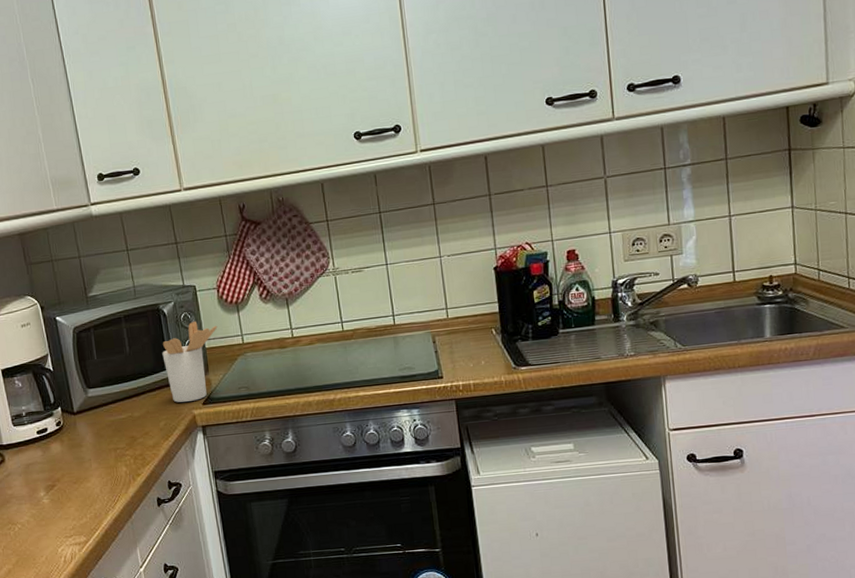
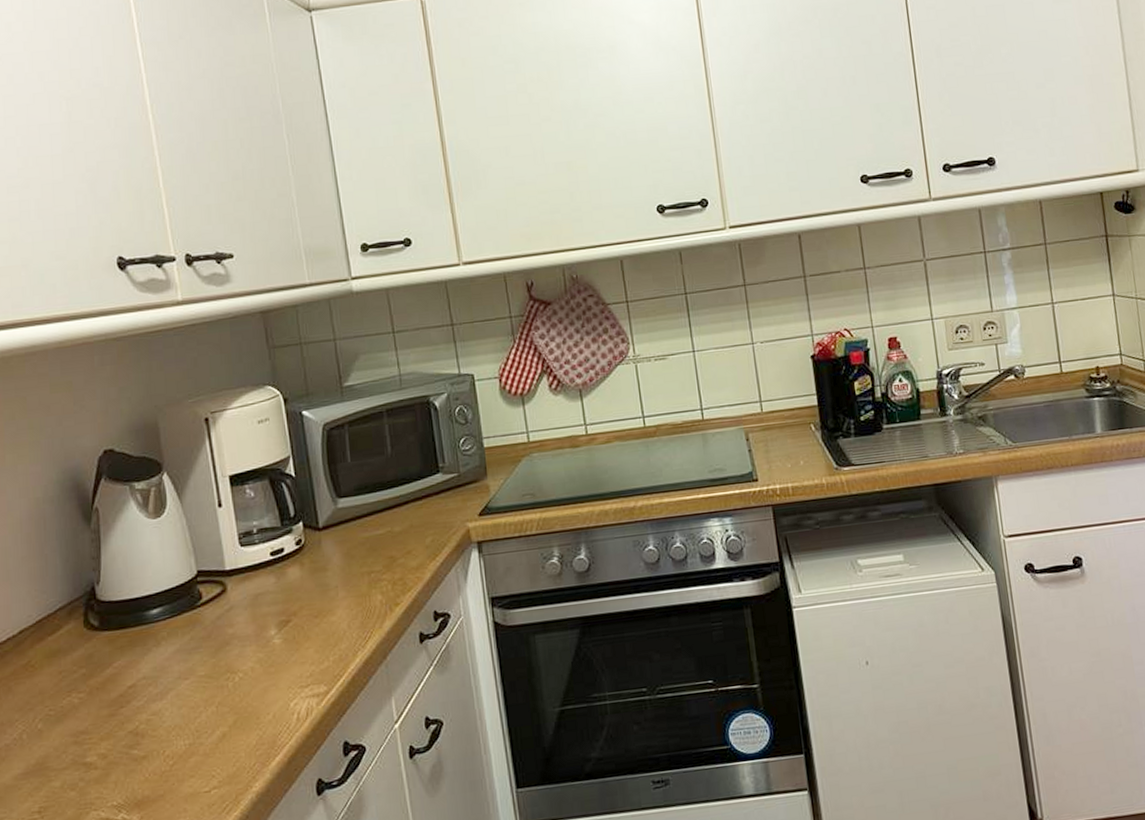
utensil holder: present [162,321,218,403] -> none [431,415,499,514]

